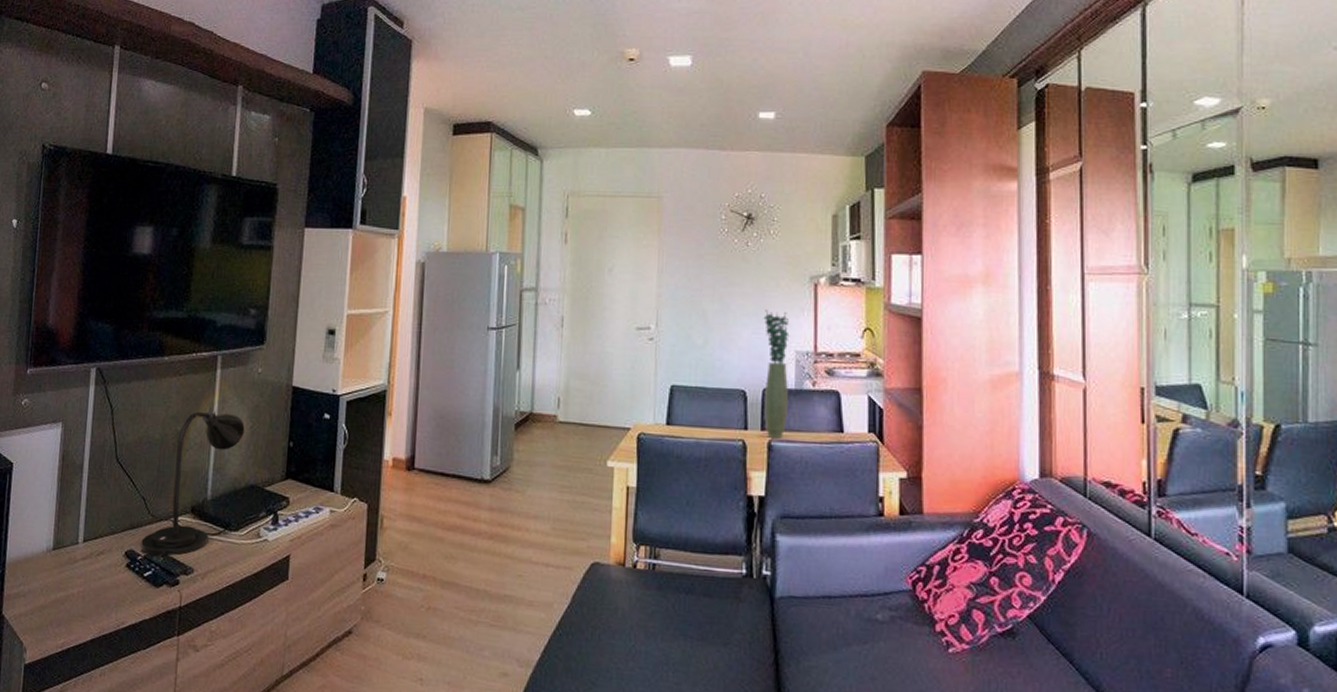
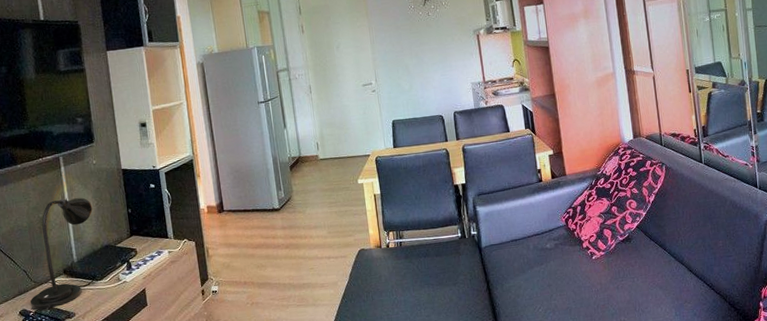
vase: present [763,310,790,439] -> none [447,57,472,144]

